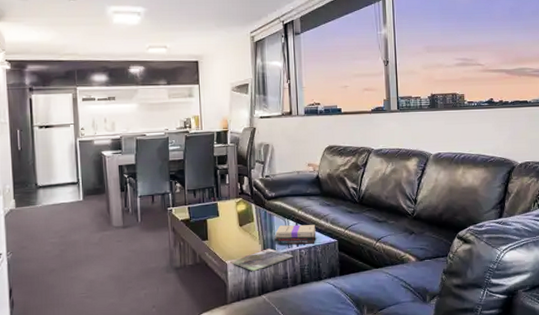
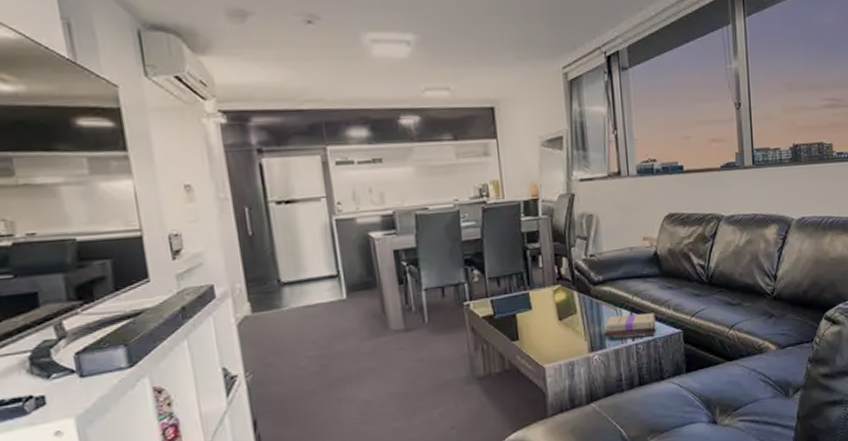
magazine: present [230,248,294,272] -> none [549,345,629,376]

